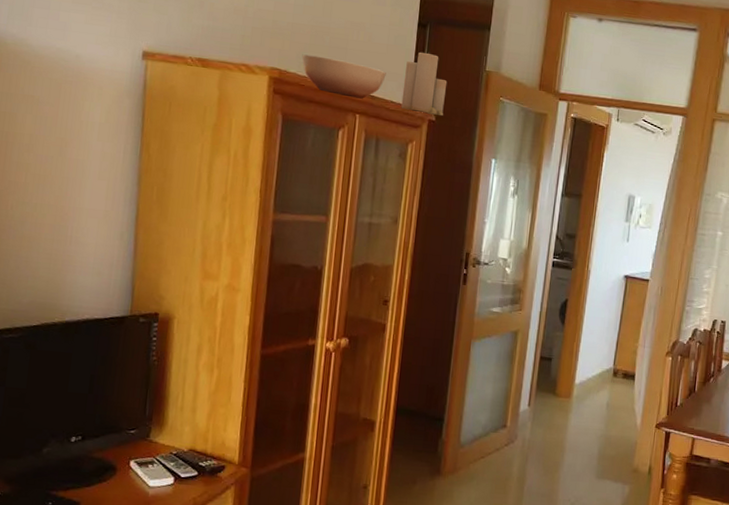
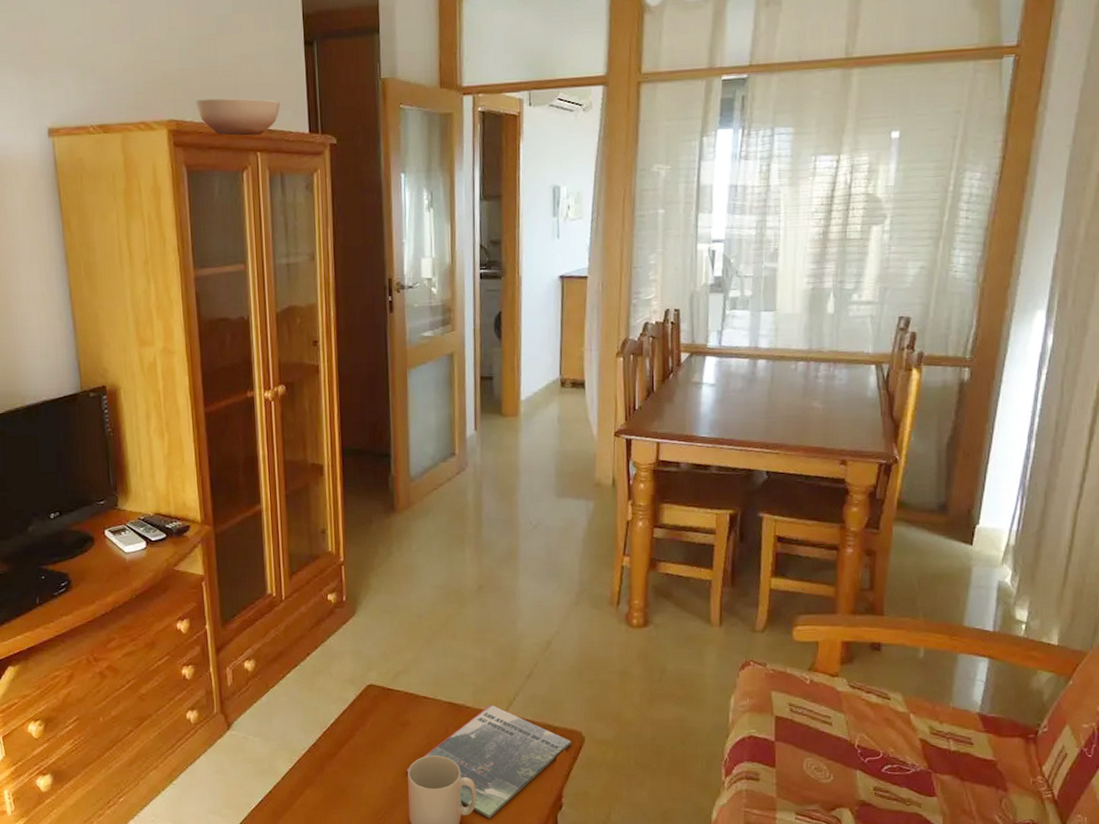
candle: present [401,51,448,117] -> none [298,70,345,138]

